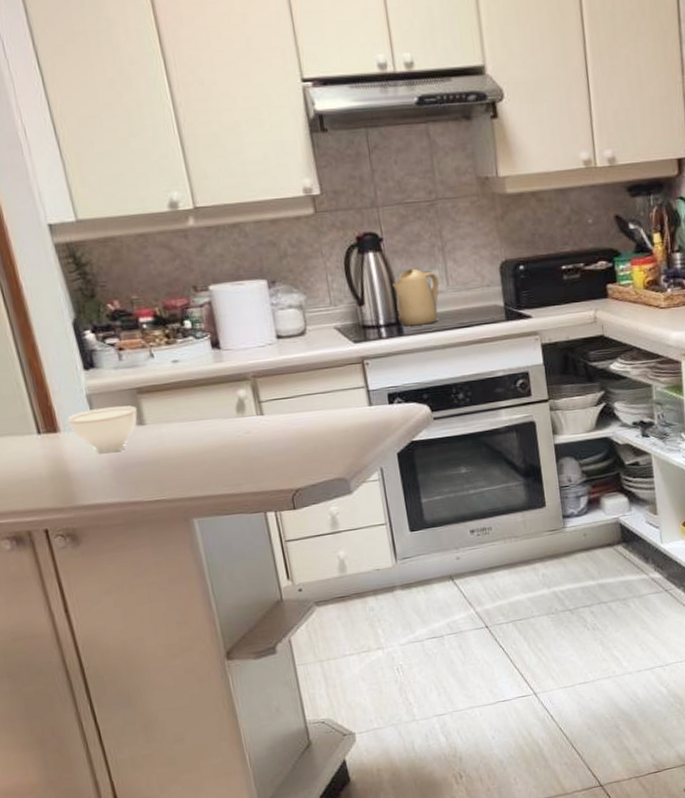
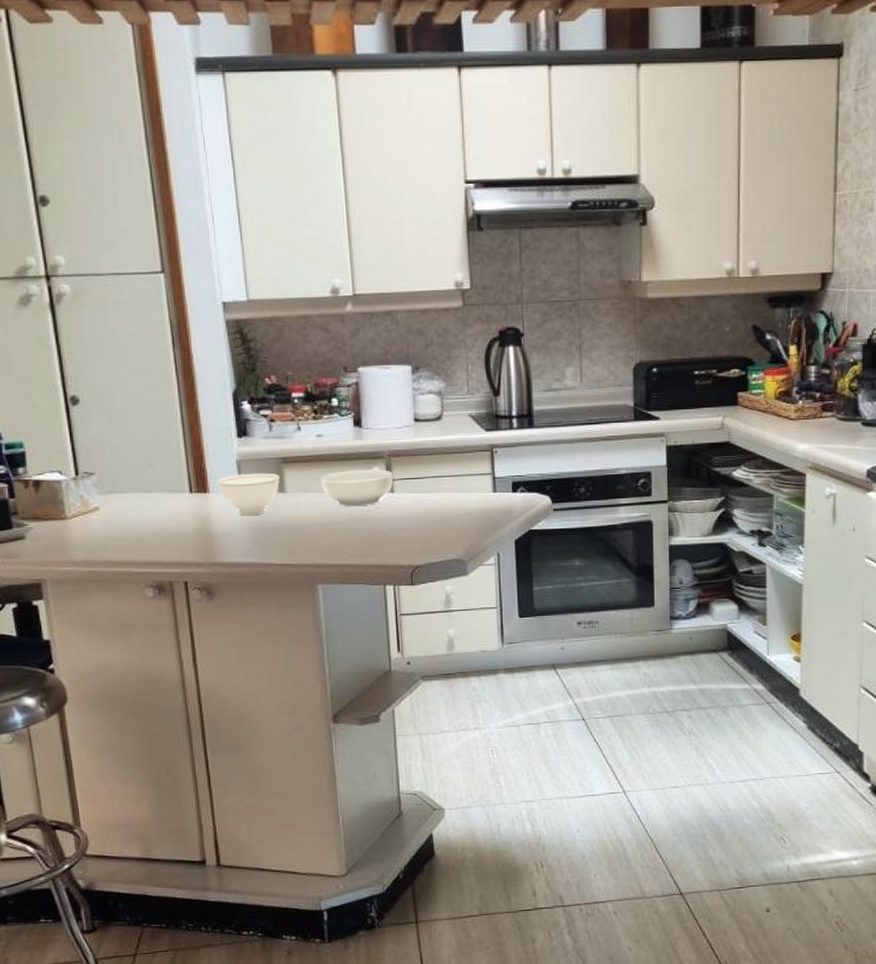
bowl: none [182,392,262,434] -> present [320,470,394,506]
kettle: present [392,268,440,327] -> none [528,364,574,419]

